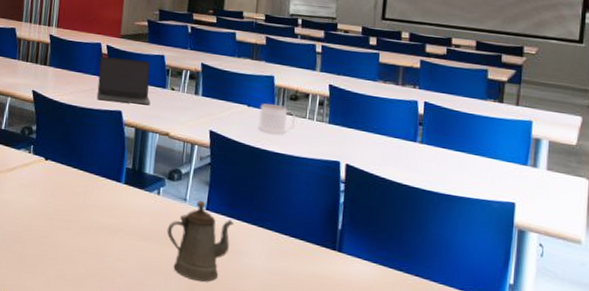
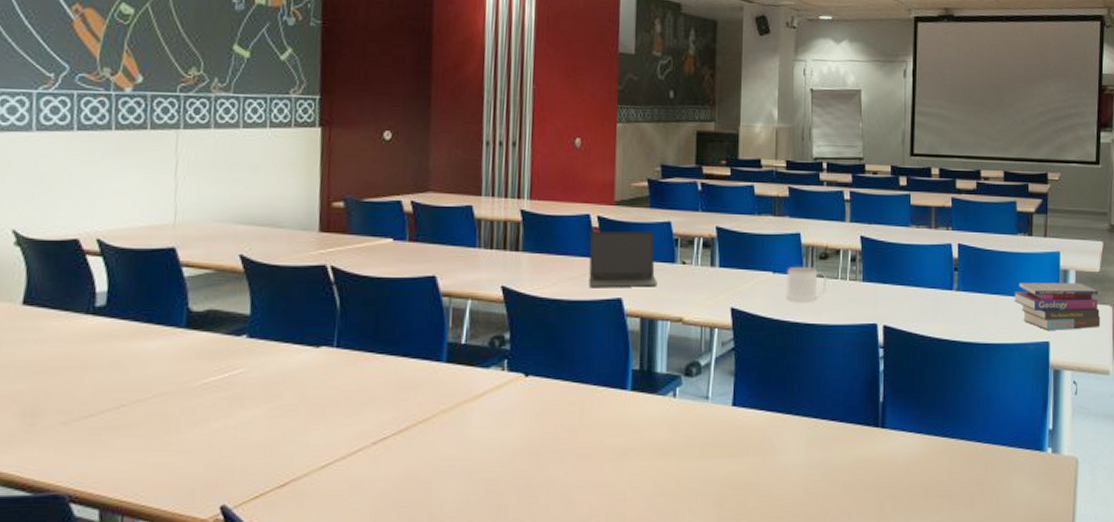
coffee pot: present [166,200,235,282] -> none [687,396,767,494]
books: none [479,144,575,198] -> present [1014,282,1101,330]

